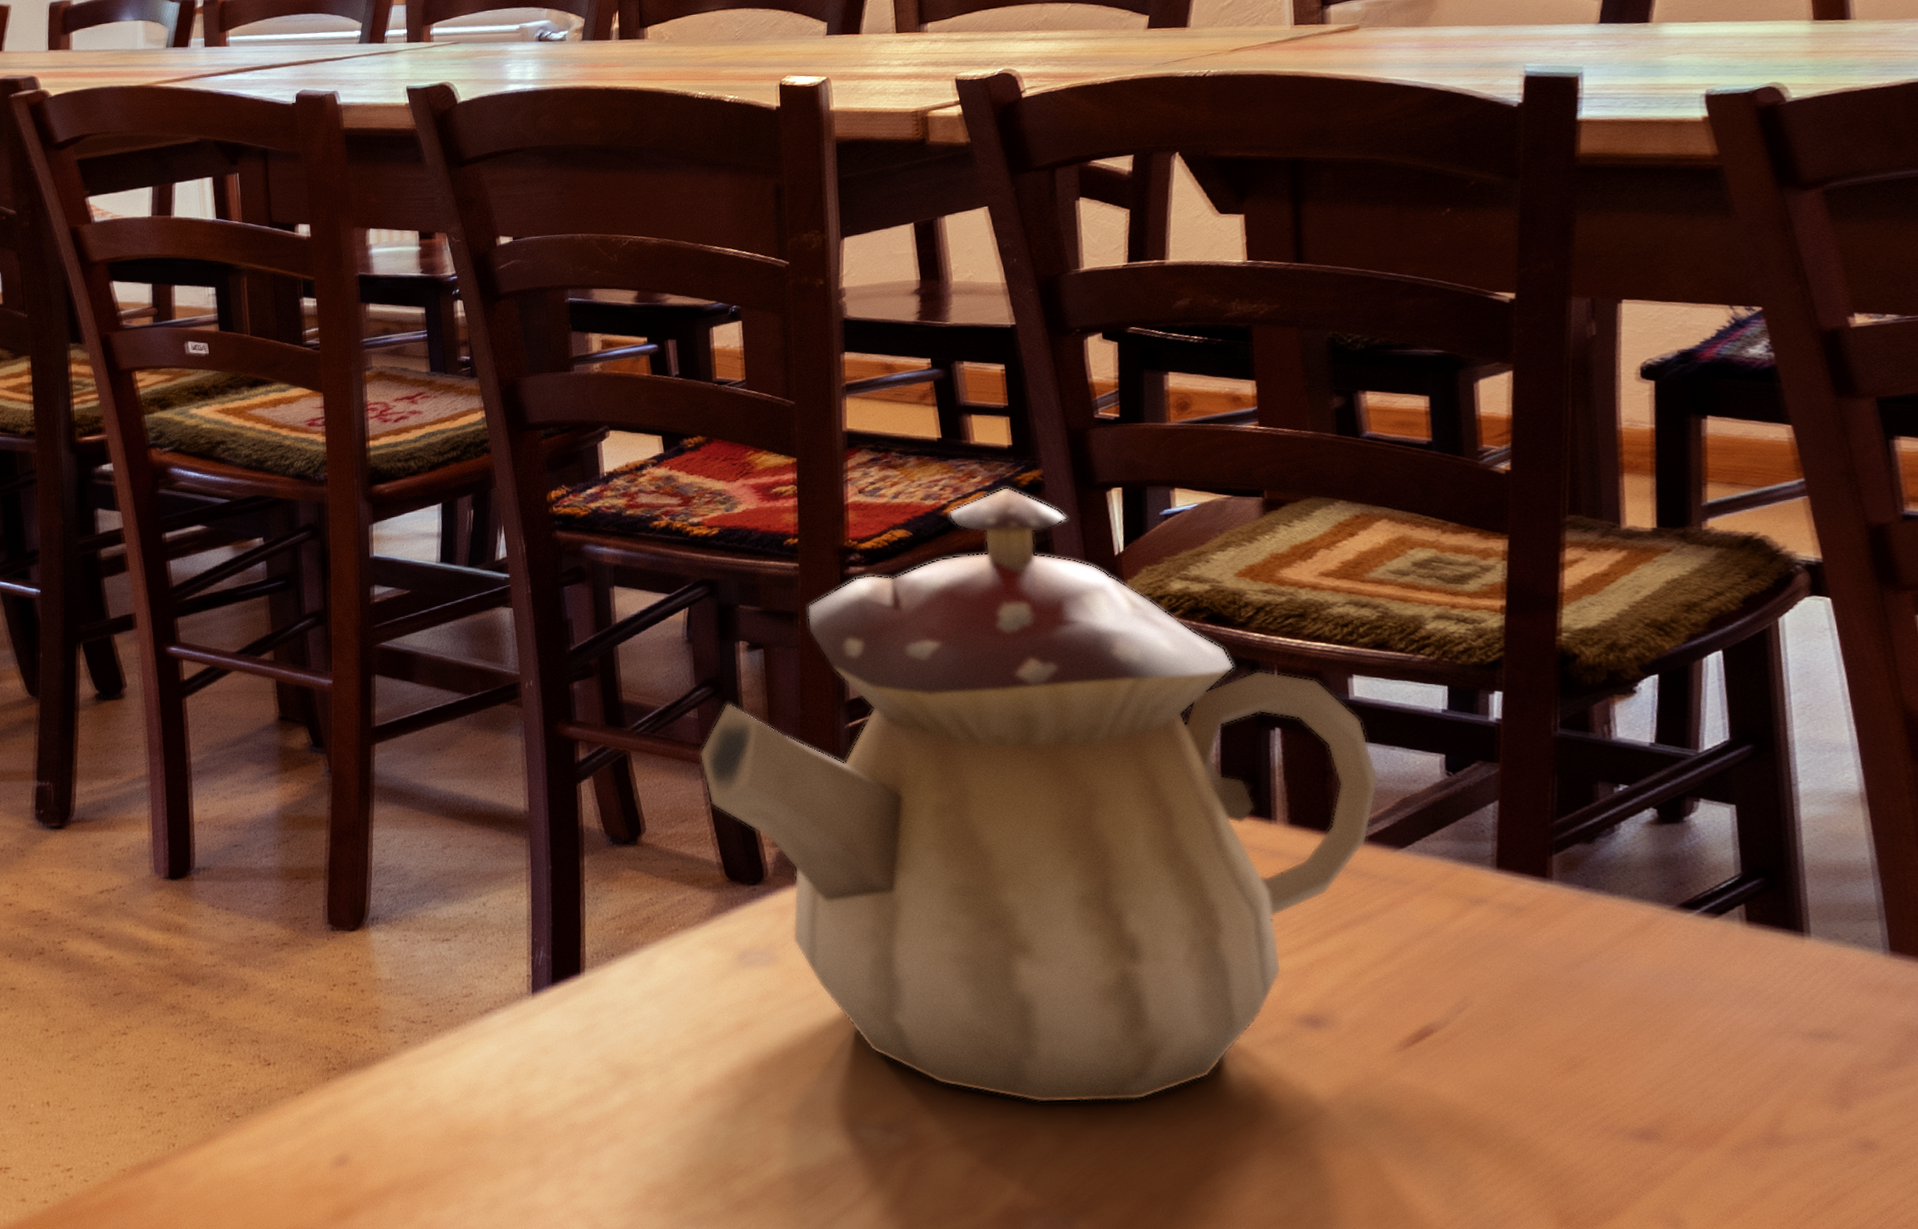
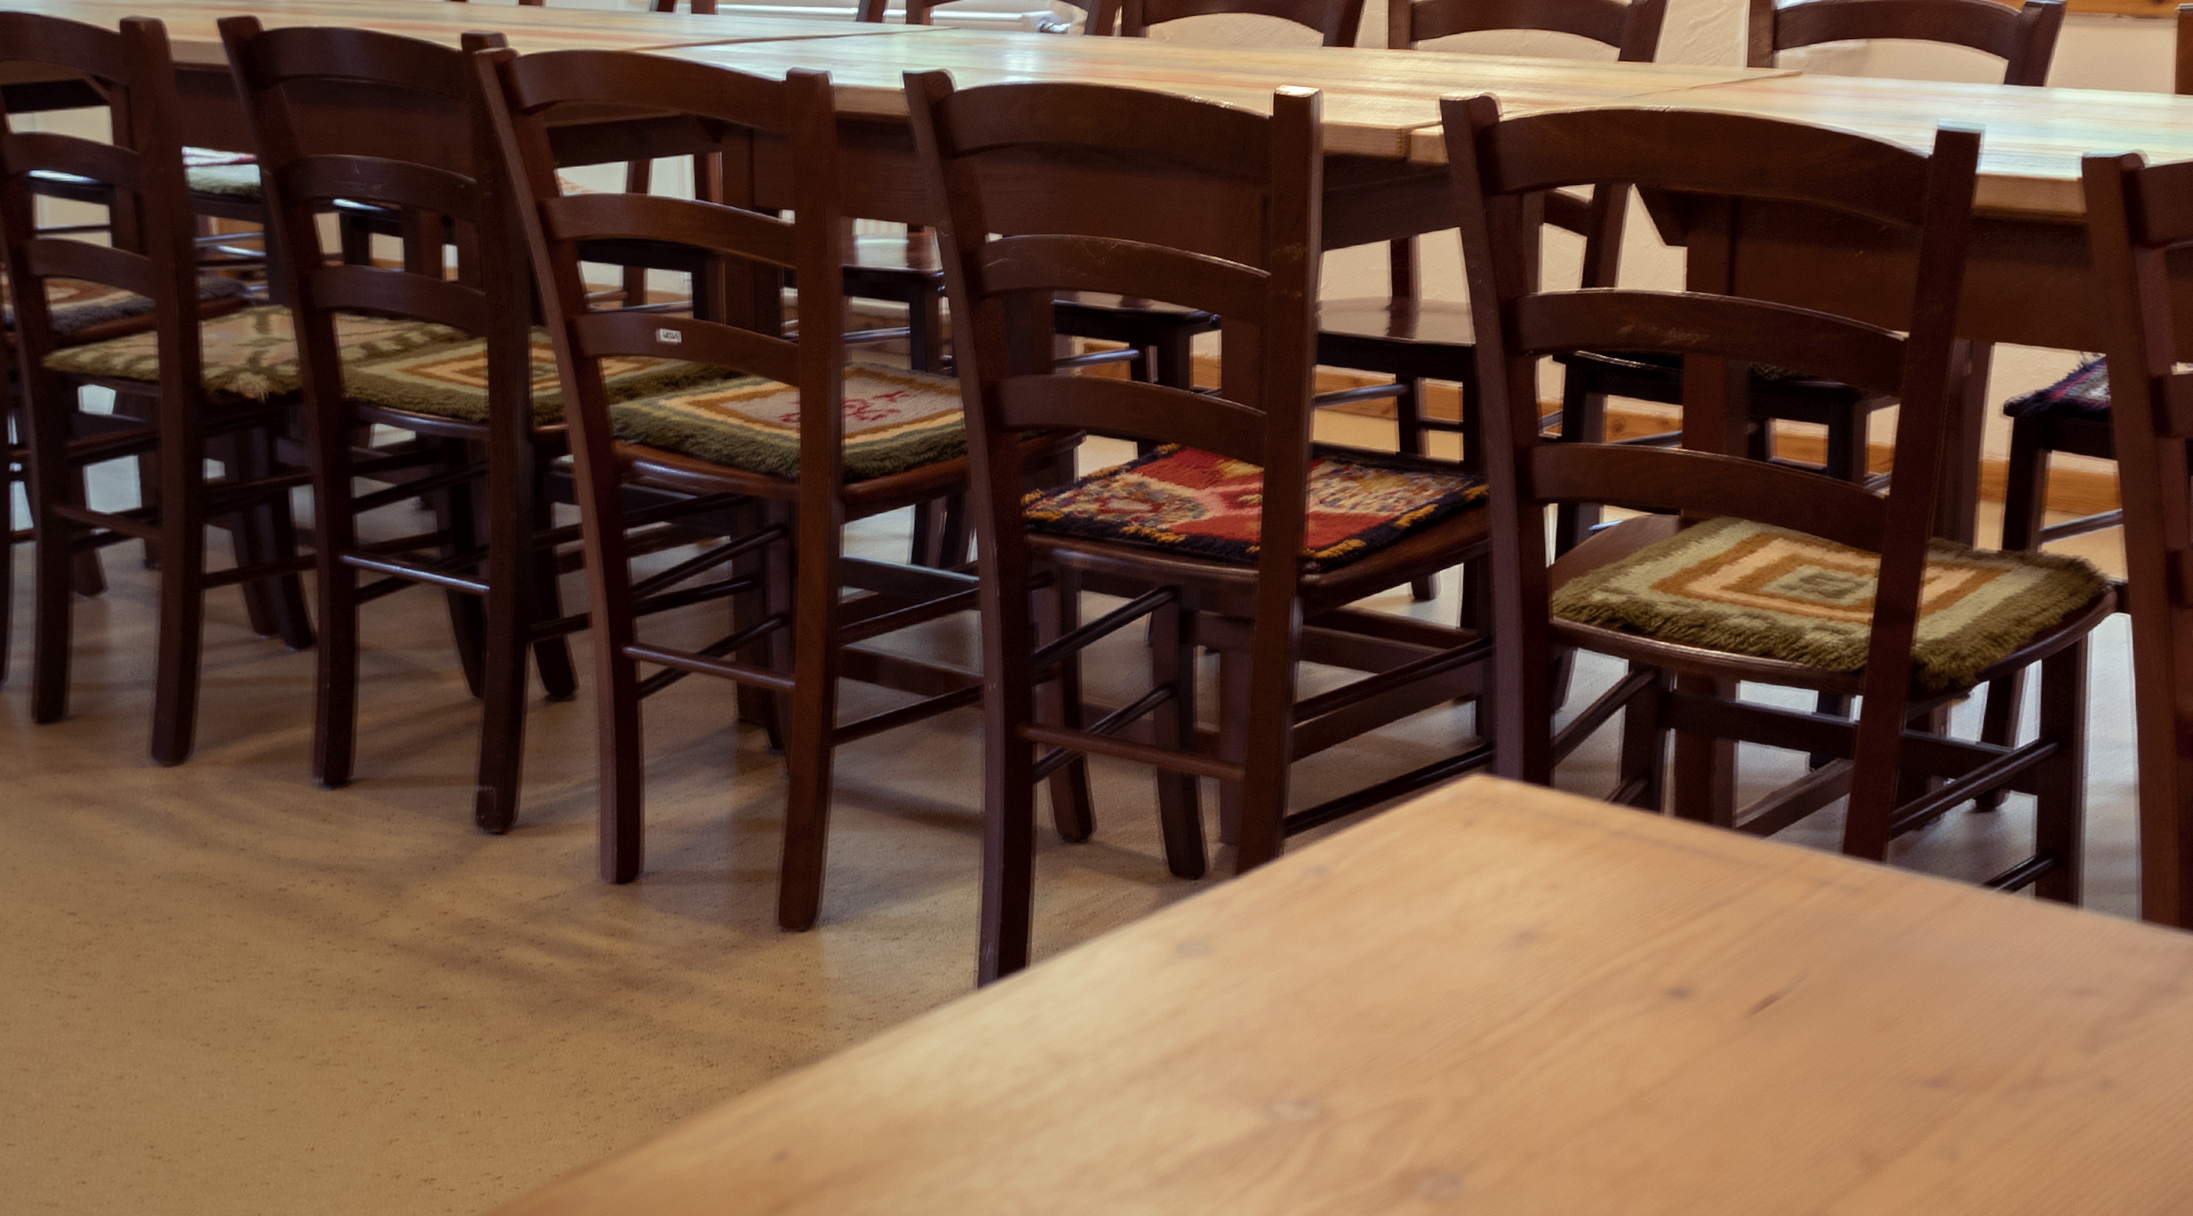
teapot: present [699,486,1379,1104] -> none [1152,500,1753,1075]

